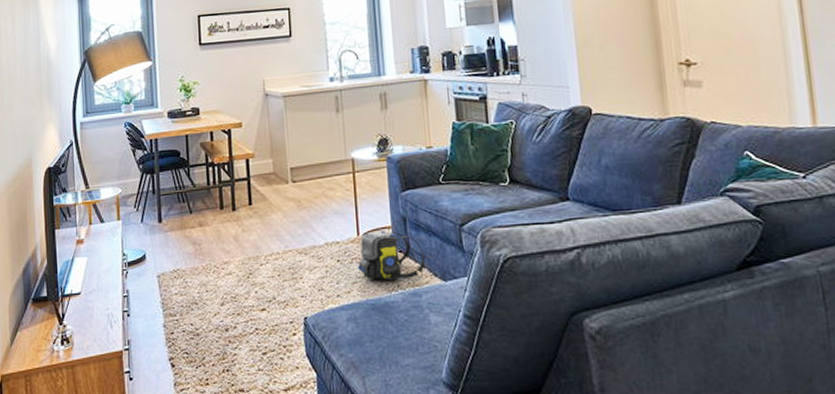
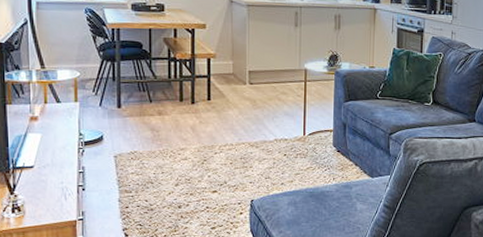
shoulder bag: present [358,230,425,280] -> none [302,132,358,174]

